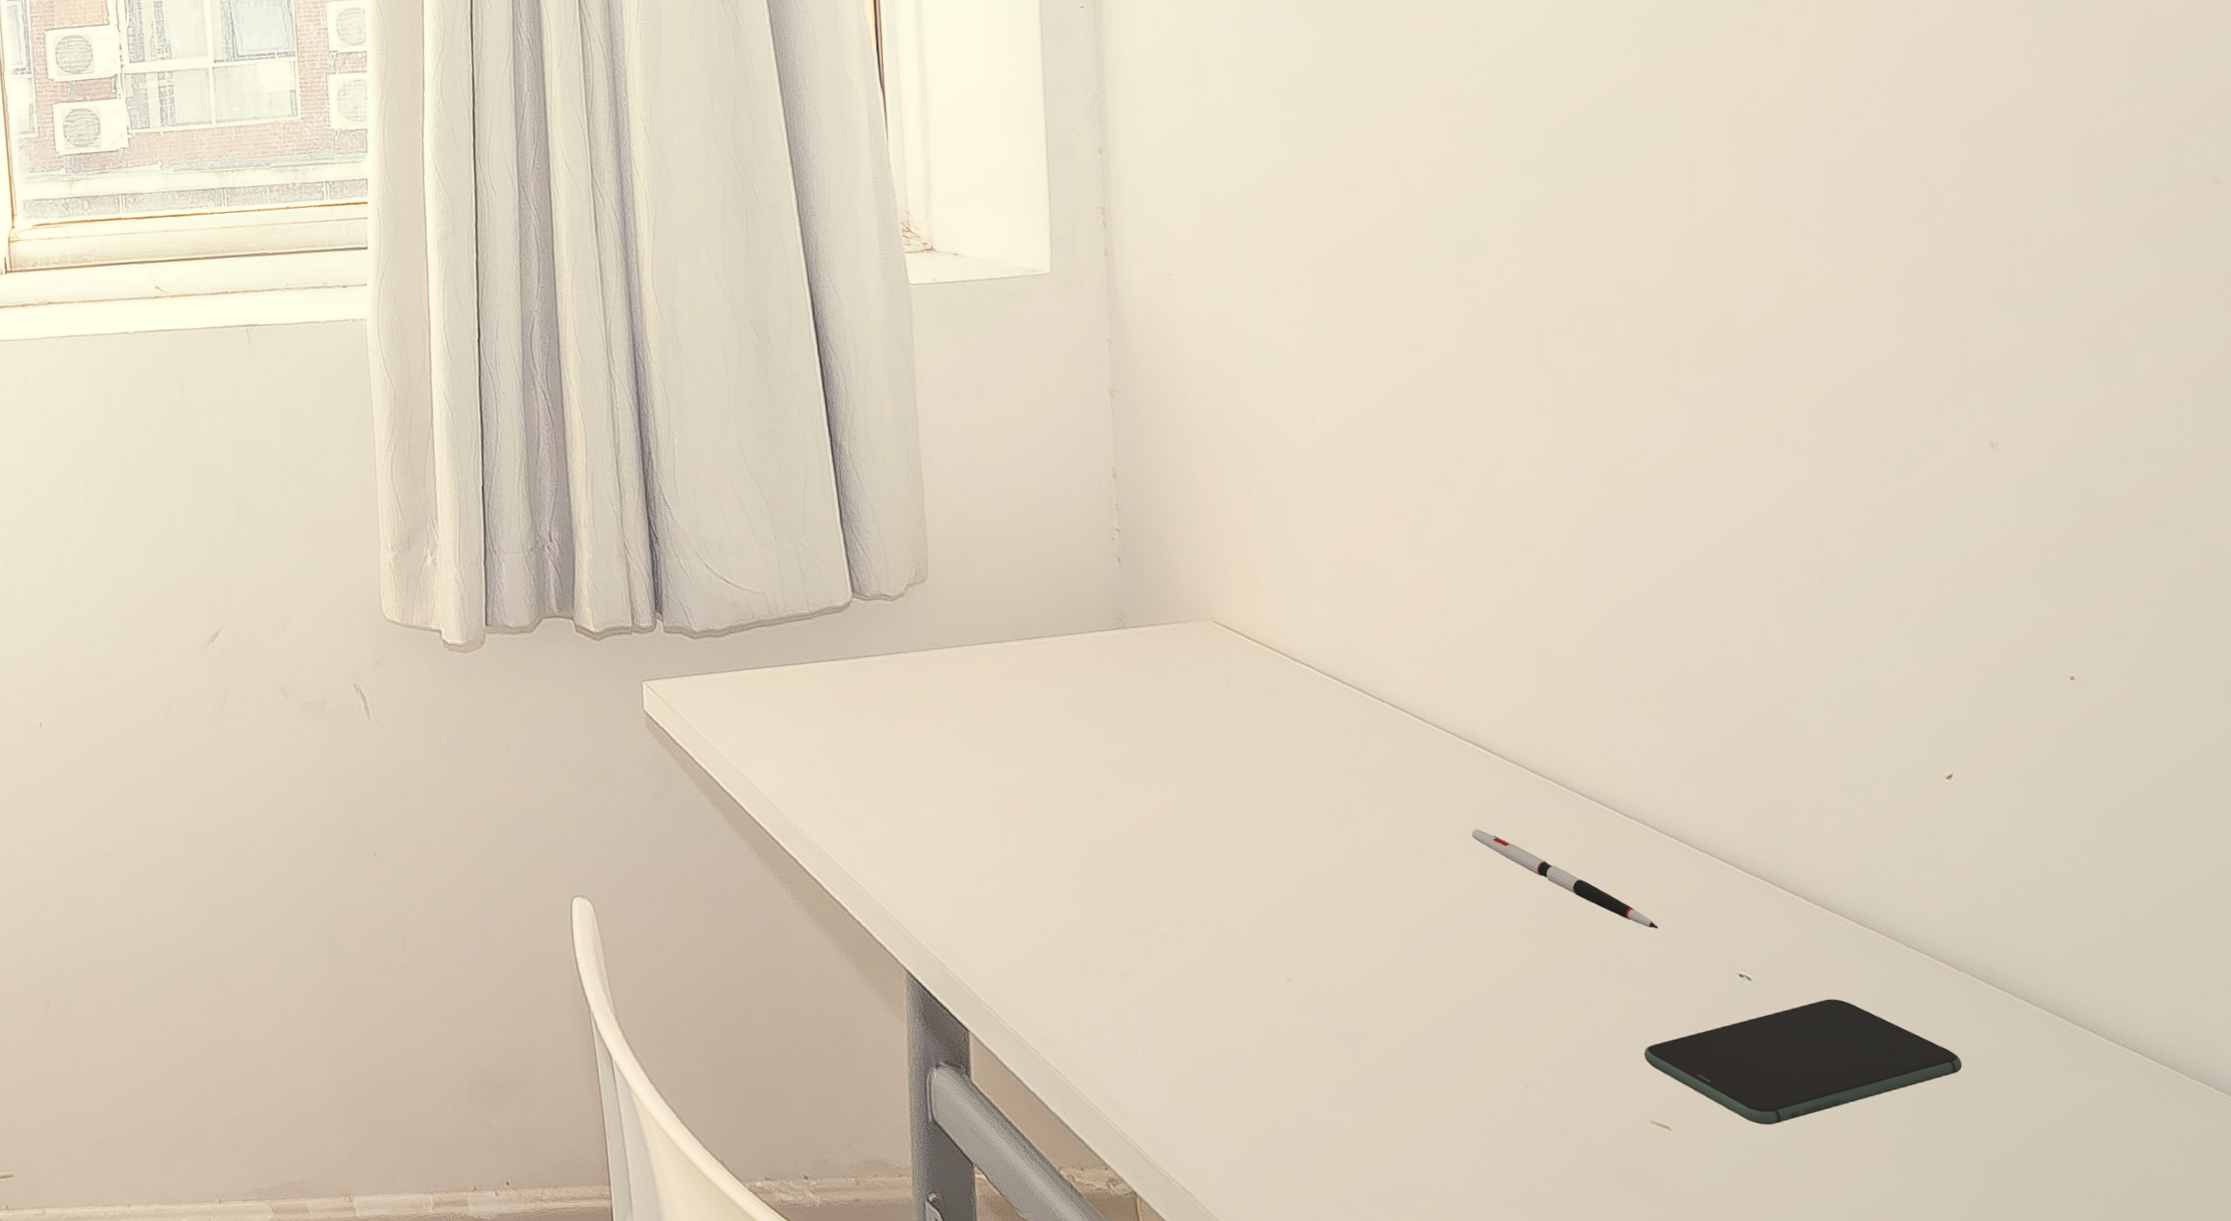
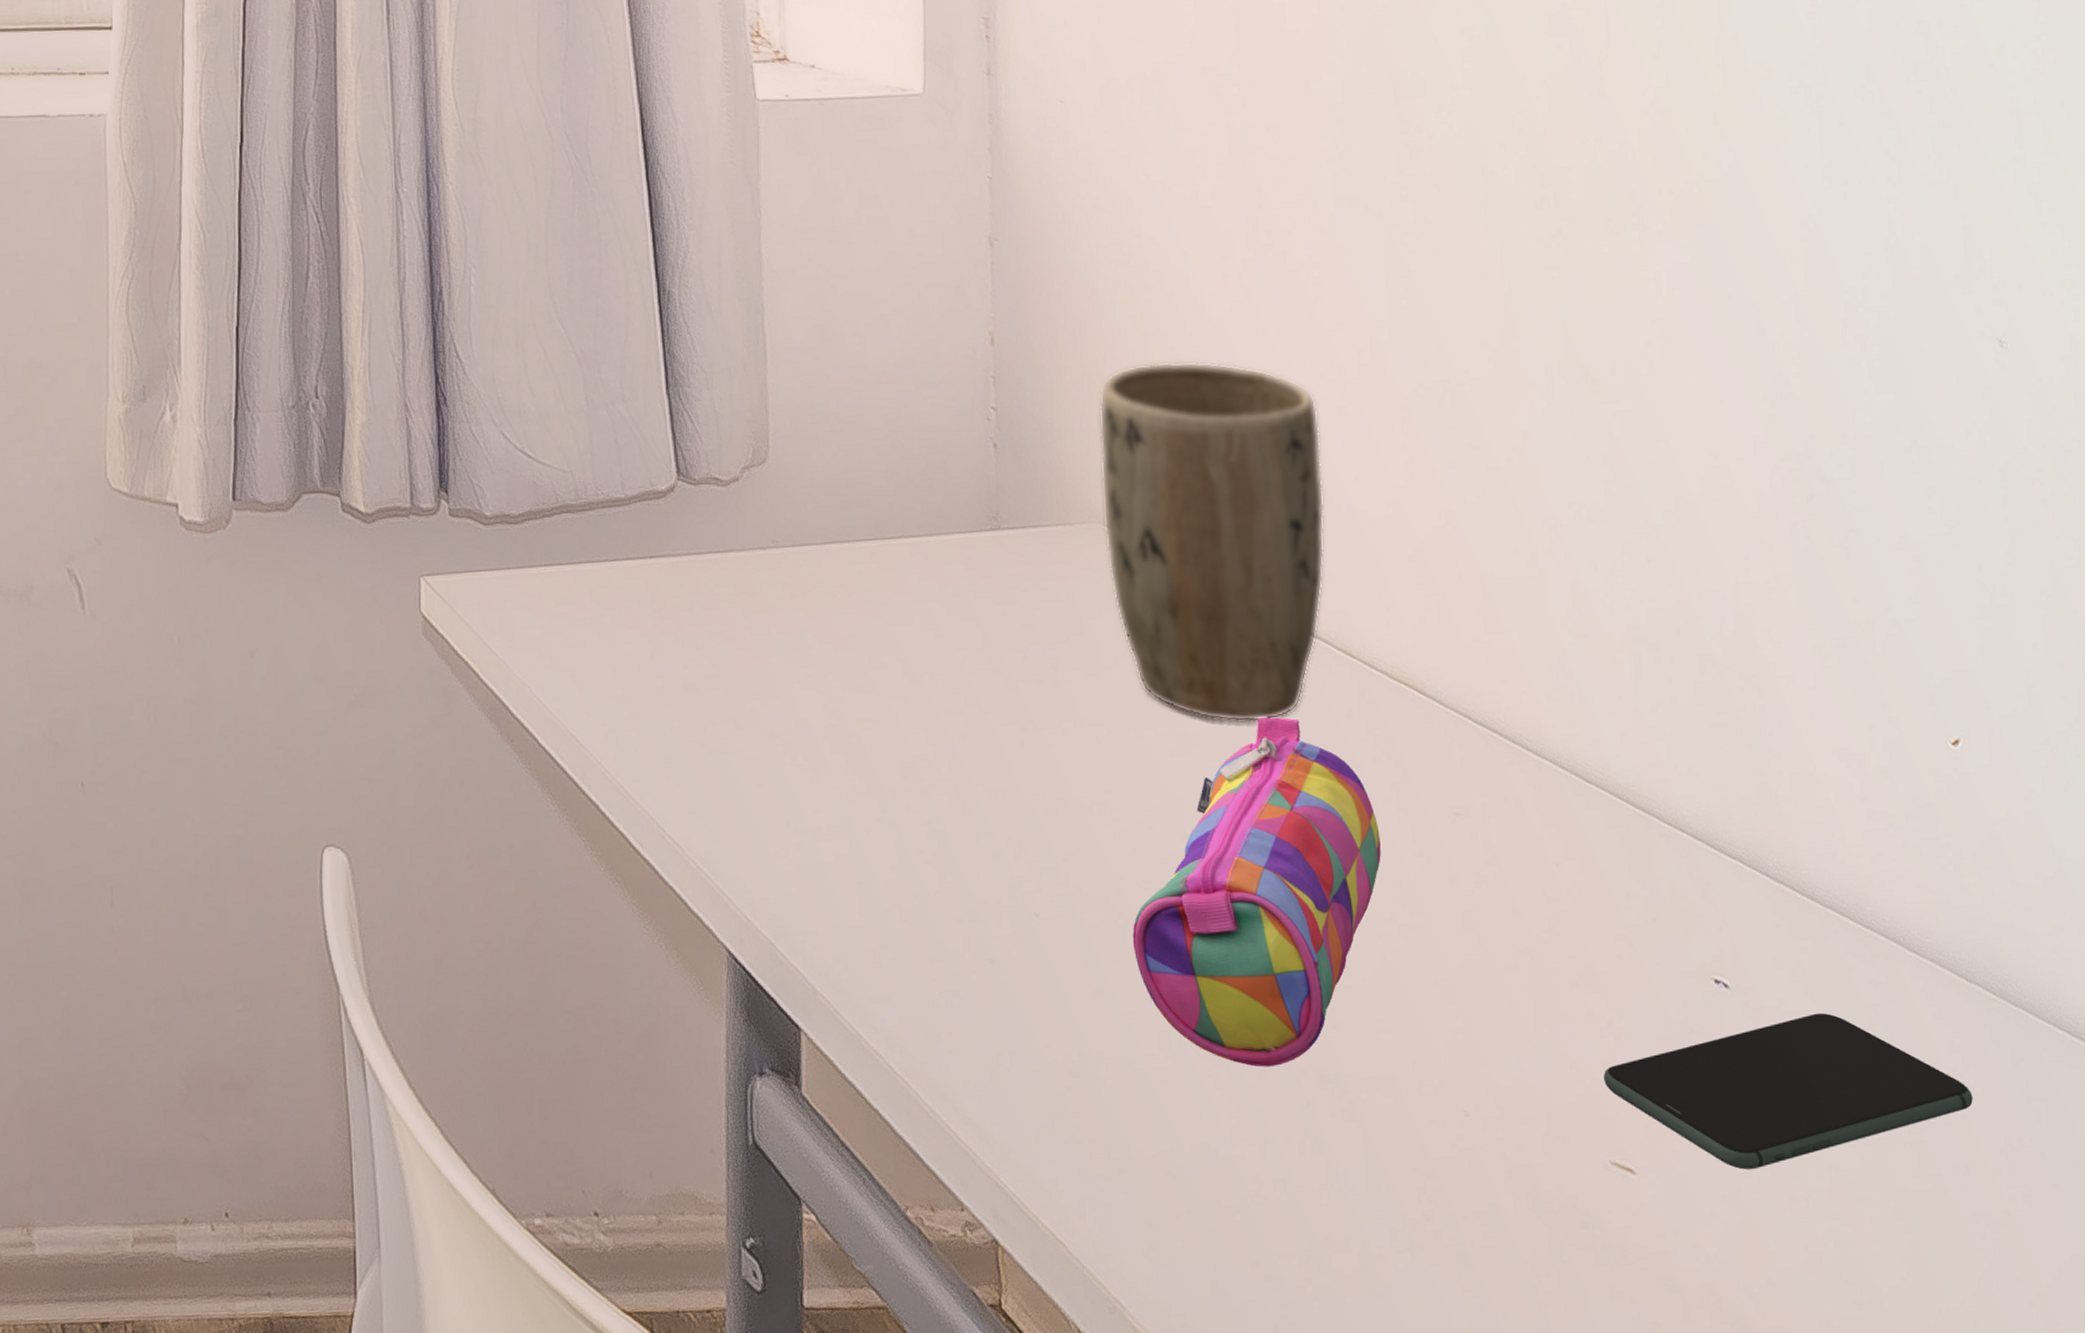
plant pot: none [1207,485,1402,778] -> present [1099,362,1325,723]
pencil case: none [1243,772,1453,1052] -> present [1132,717,1381,1067]
pen: present [1472,829,1659,929] -> none [1404,791,1621,921]

